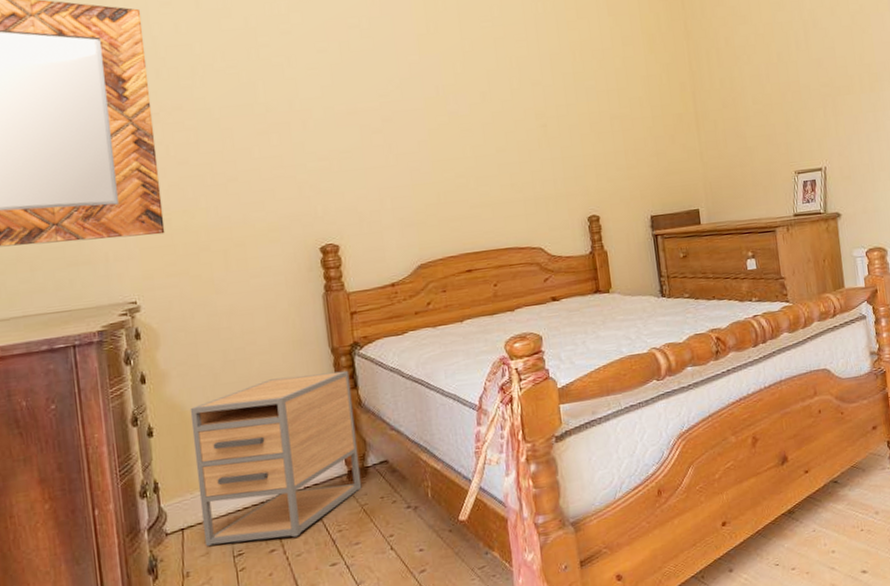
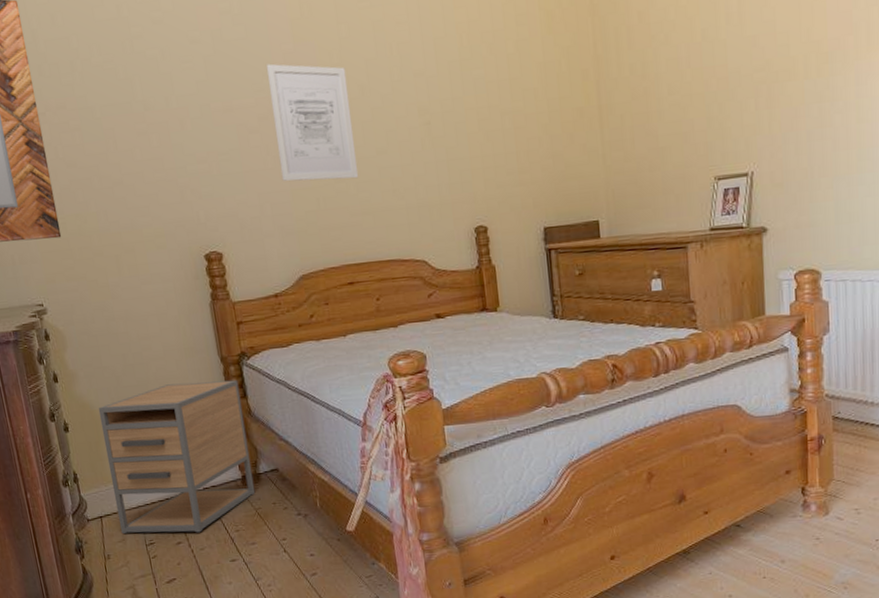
wall art: none [391,72,479,177] -> present [266,63,359,182]

